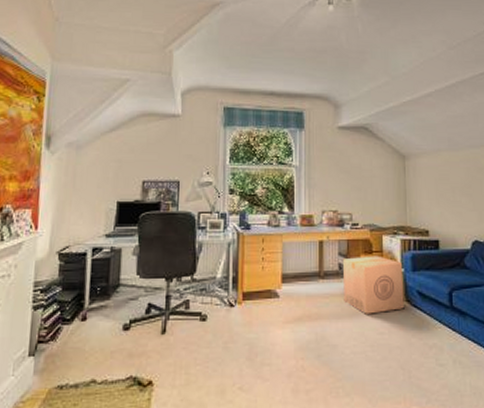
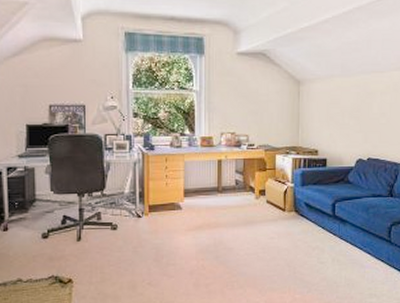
cardboard box: present [343,255,405,314] -> none [239,172,293,223]

